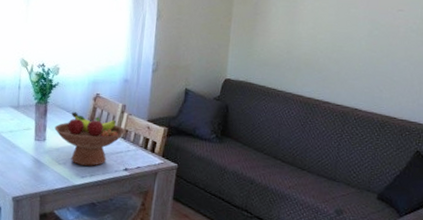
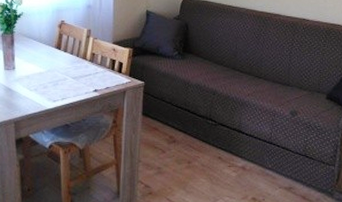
fruit bowl: present [54,112,126,166] -> none [23,40,92,90]

